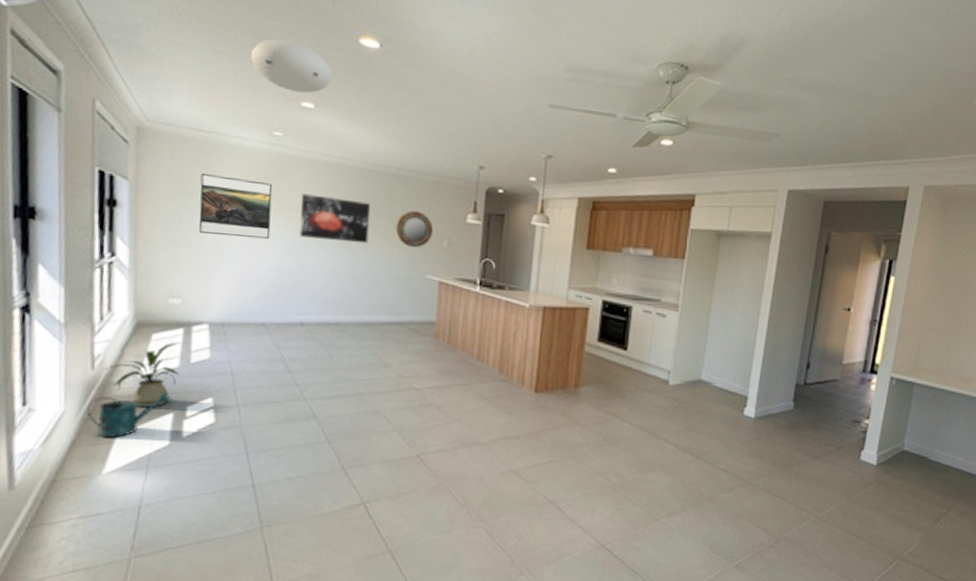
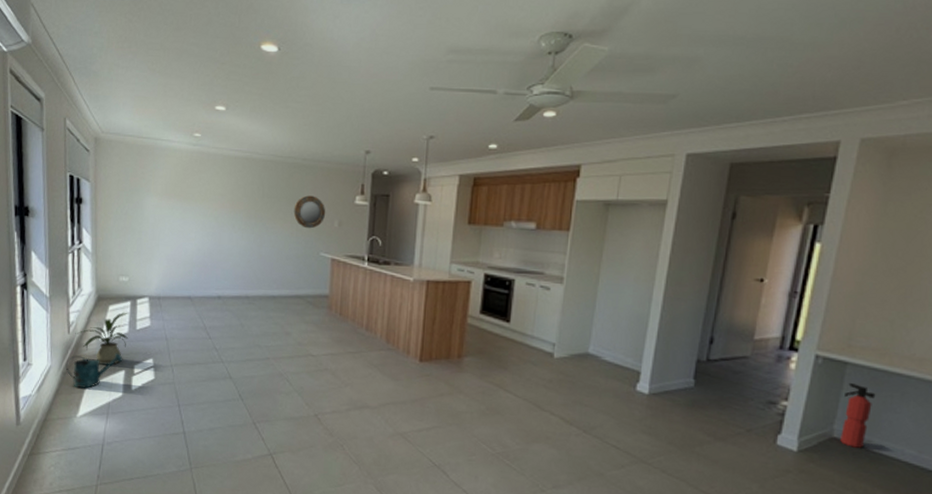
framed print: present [199,174,273,240] -> none [140,173,194,226]
ceiling light: present [251,39,333,93] -> none [176,54,240,98]
wall art: present [299,193,371,244] -> none [215,185,273,227]
fire extinguisher: none [909,401,935,459] -> present [840,383,876,448]

